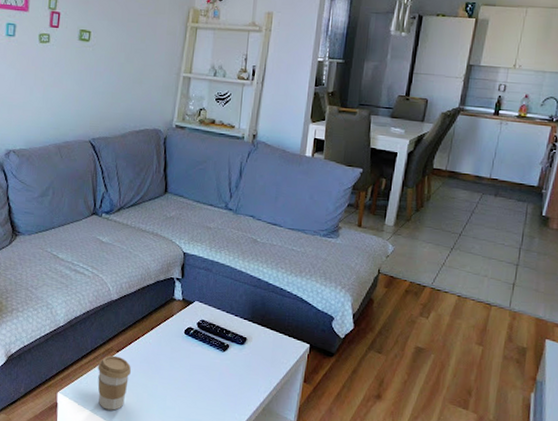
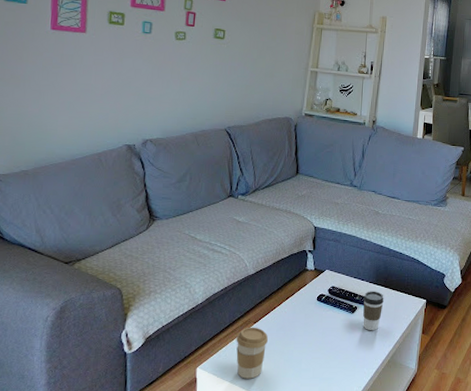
coffee cup: none [235,328,260,373] -> present [363,291,384,330]

